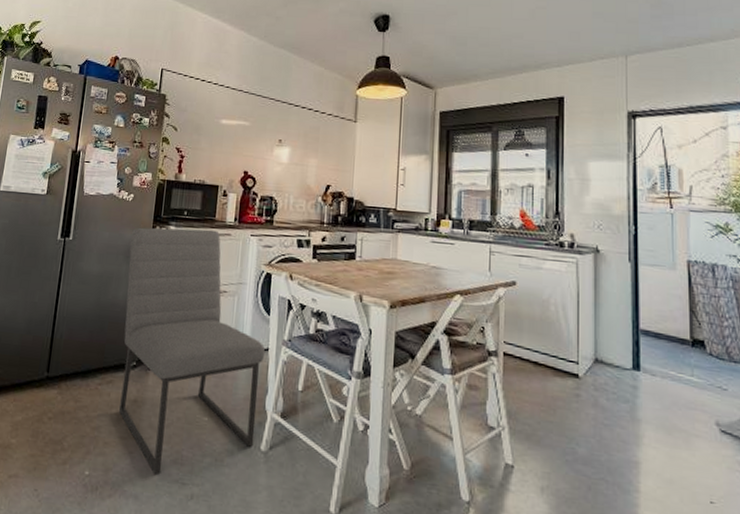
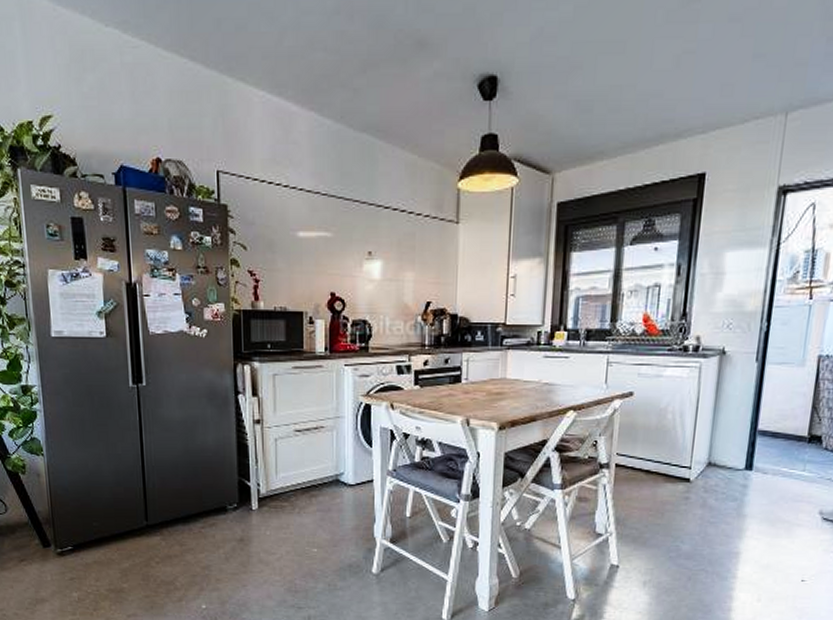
chair: present [118,227,266,475] -> none [212,362,370,602]

